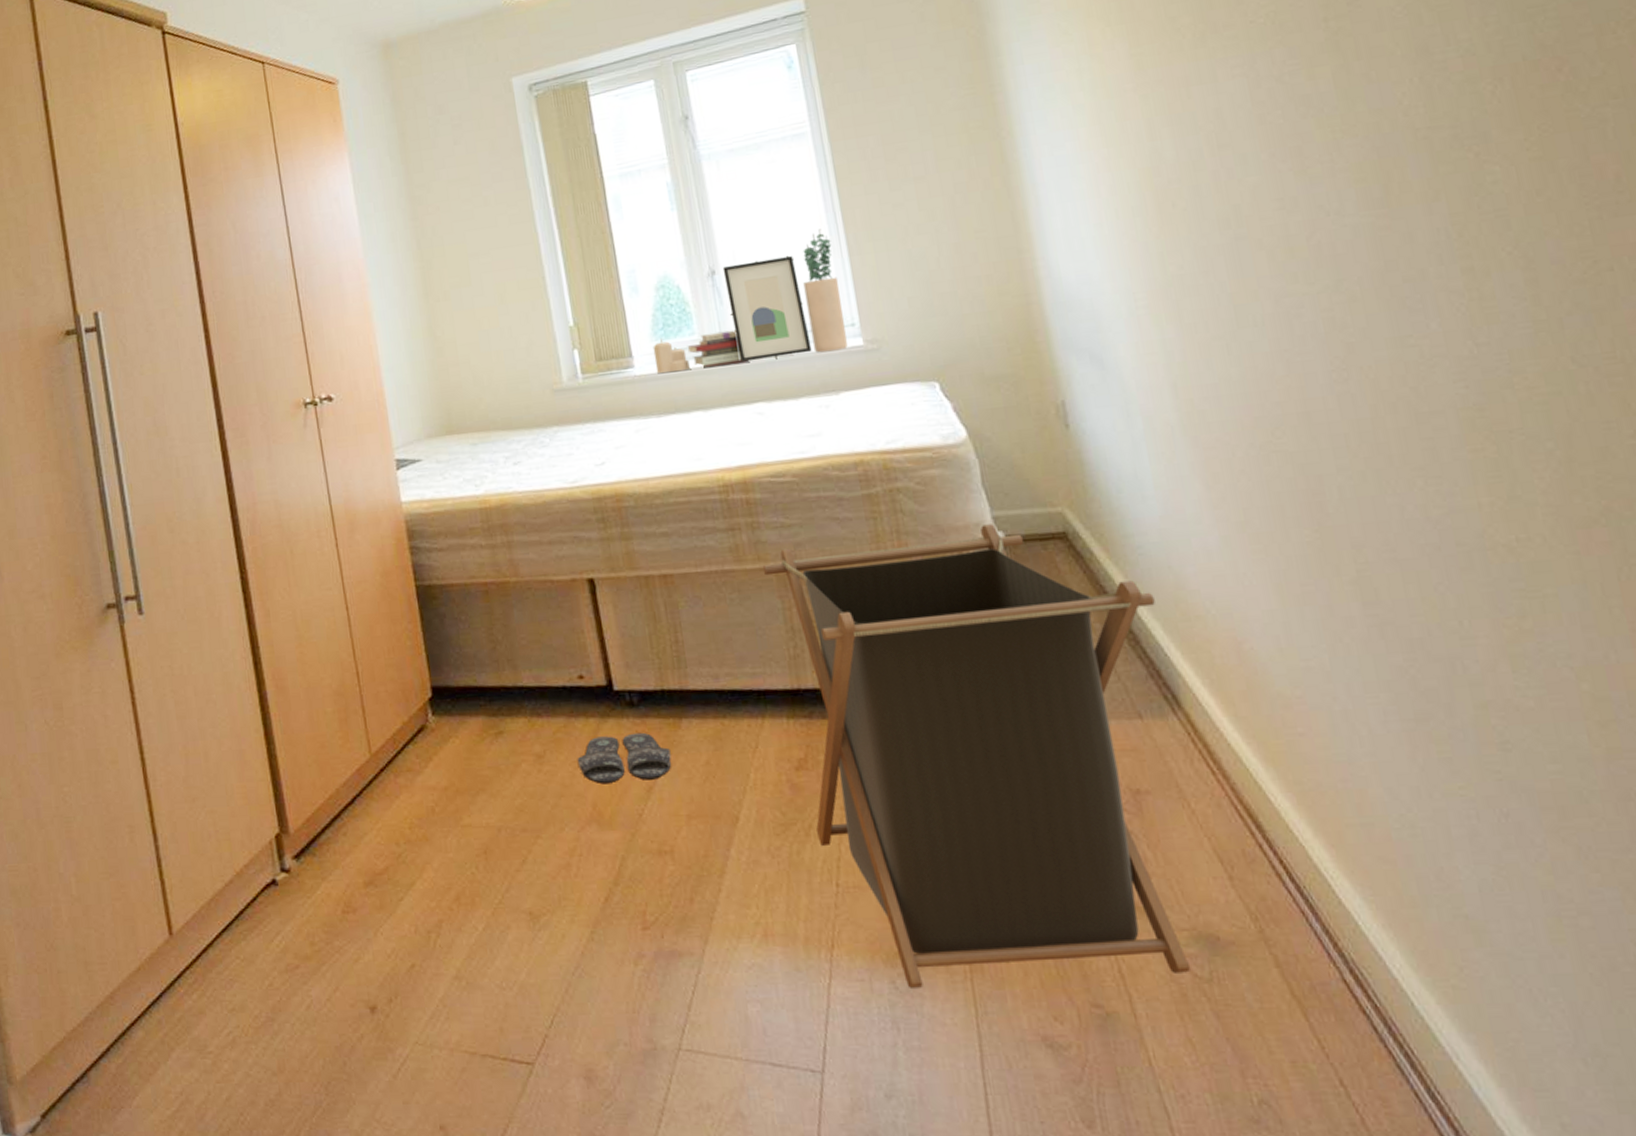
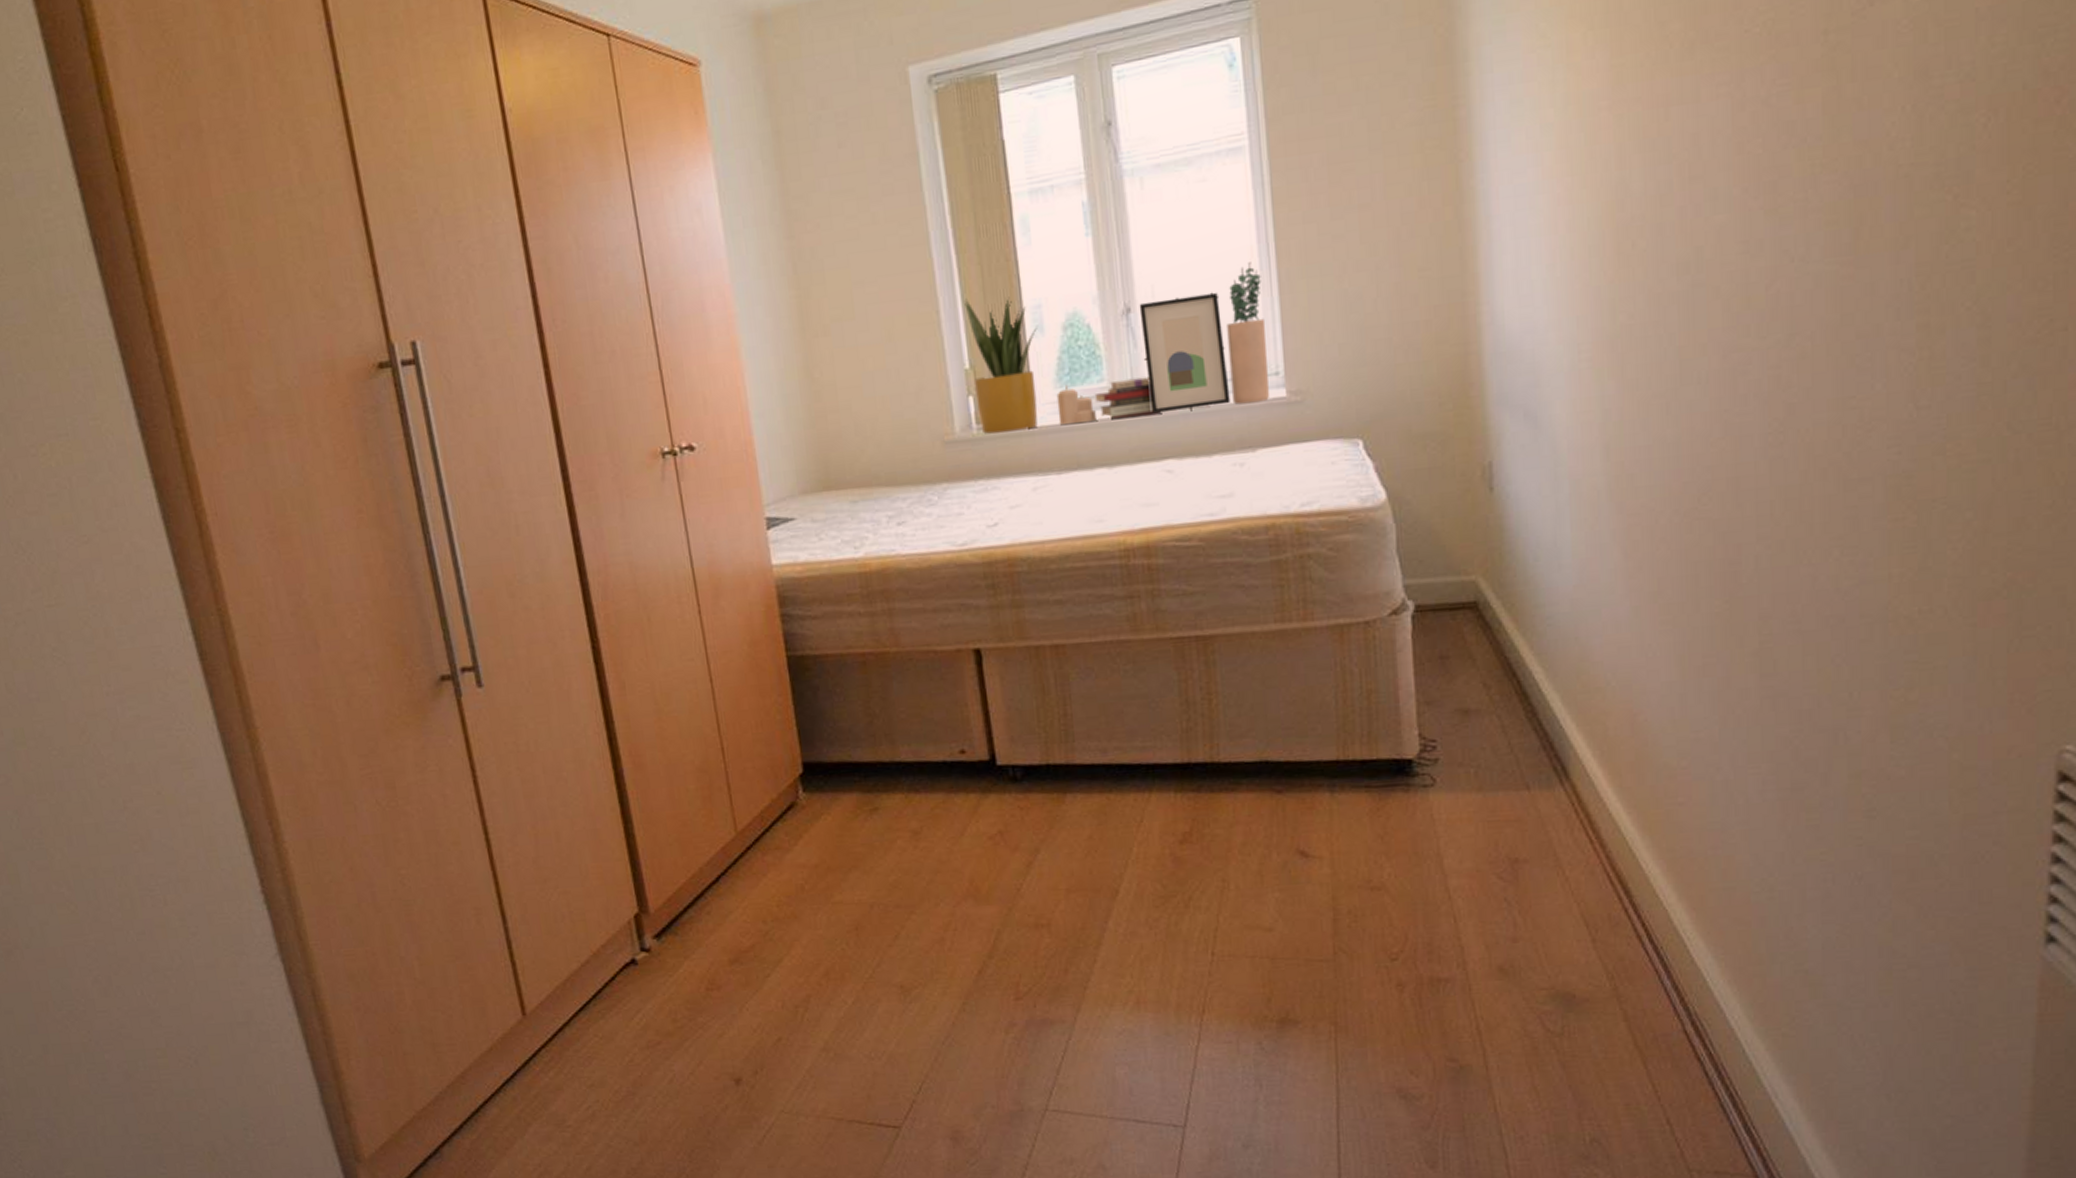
planter: none [566,263,637,383] -> present [964,296,1038,434]
slippers: present [577,732,672,784] -> none [955,807,1054,860]
laundry basket: present [762,524,1190,988] -> none [1160,593,1557,1048]

